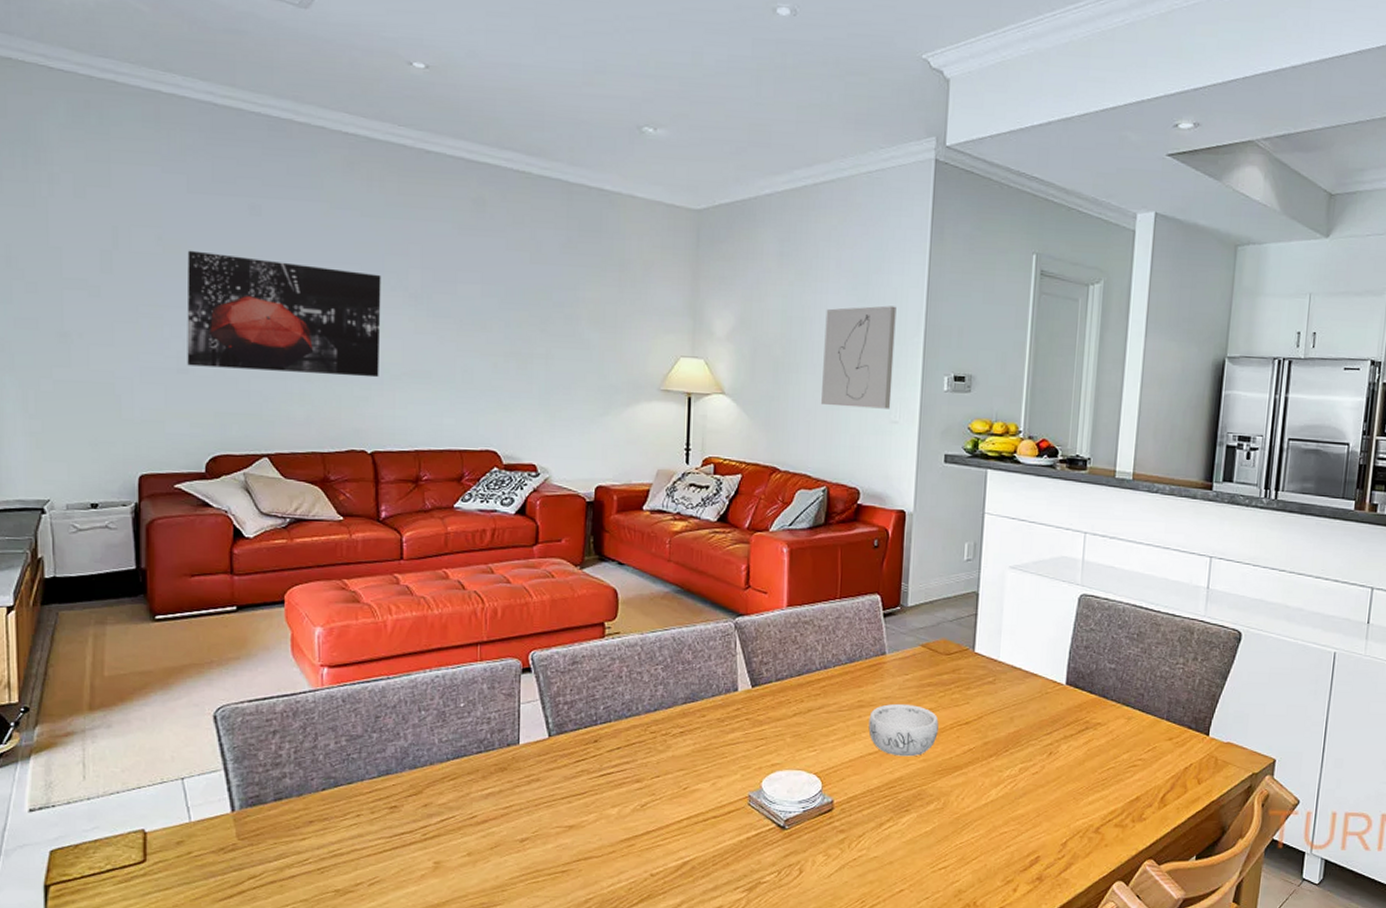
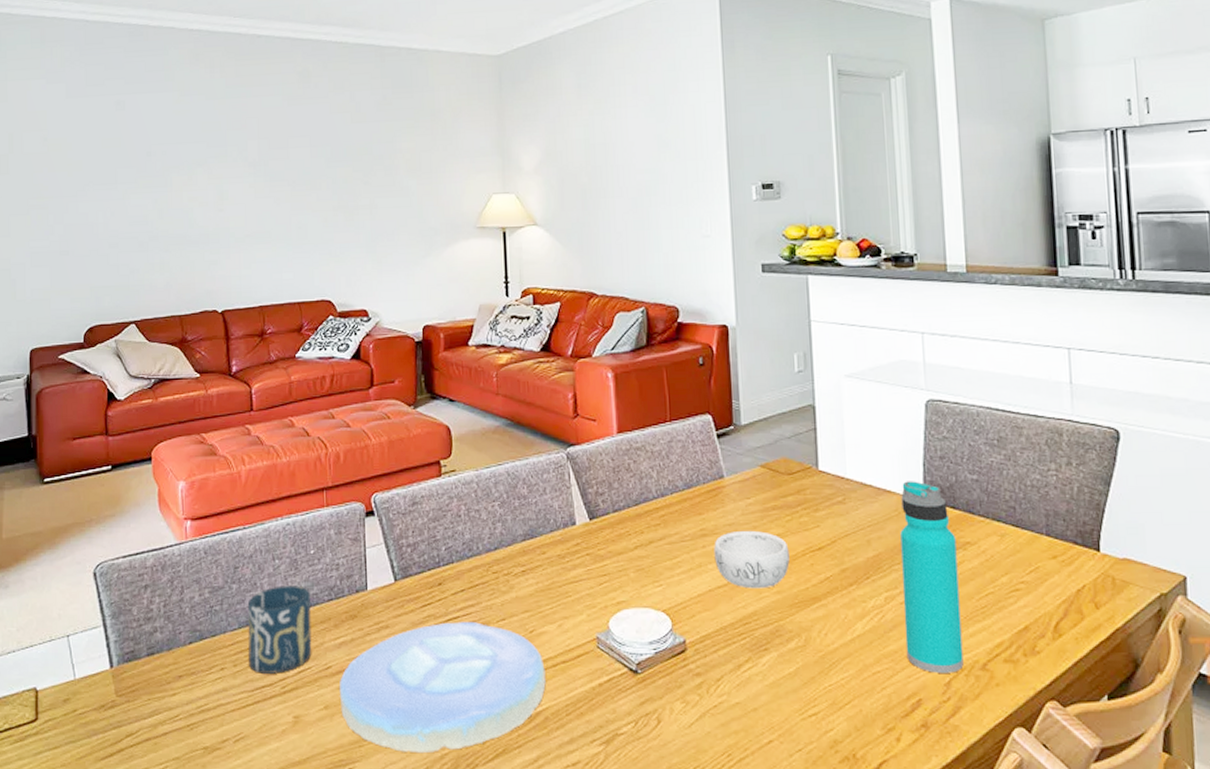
wall art: present [187,250,381,378] -> none [67,146,226,248]
cup: none [388,736,458,821] -> present [247,585,312,674]
plate: none [484,777,696,898] -> present [340,622,546,754]
wall art: present [821,305,897,409] -> none [627,122,701,227]
water bottle: none [1031,666,1089,835] -> present [900,481,964,673]

